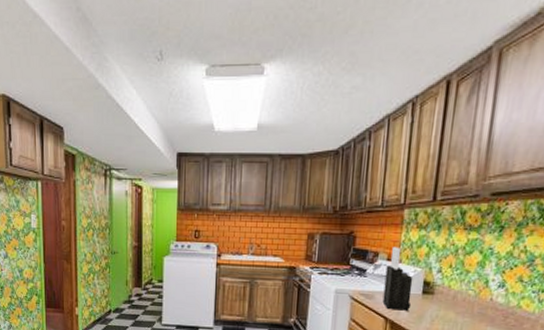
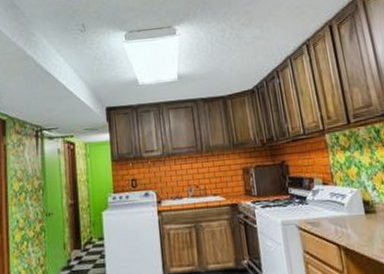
knife block: present [382,246,413,311] -> none [324,170,359,236]

